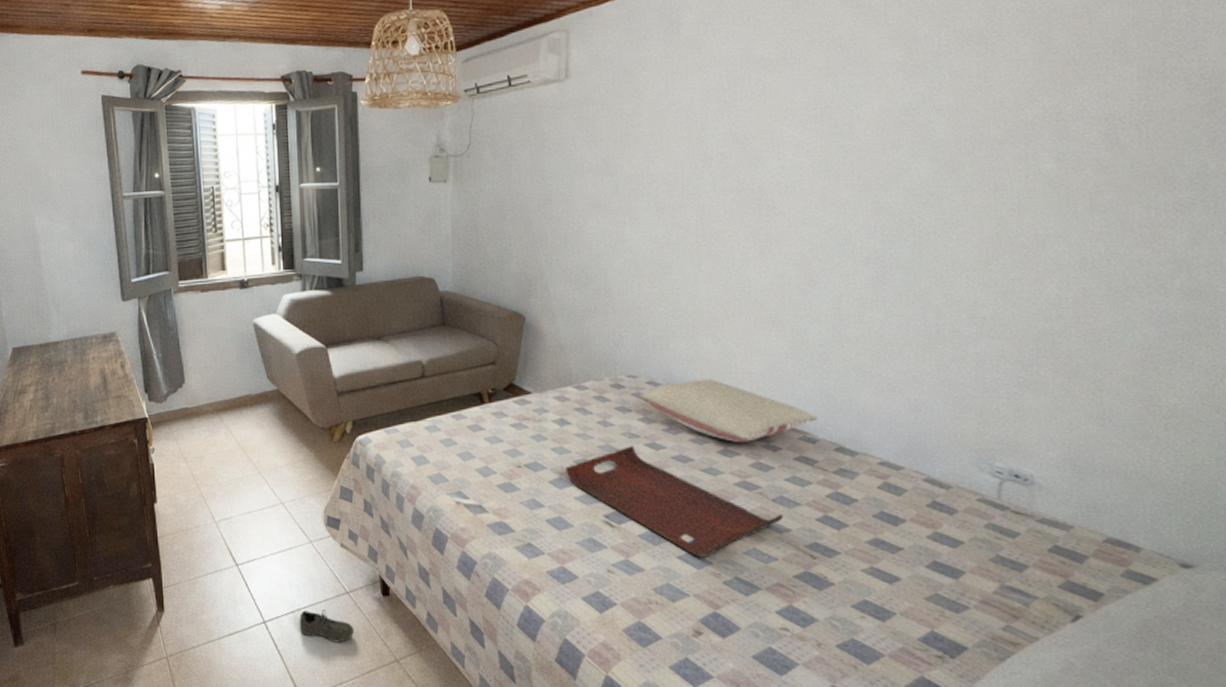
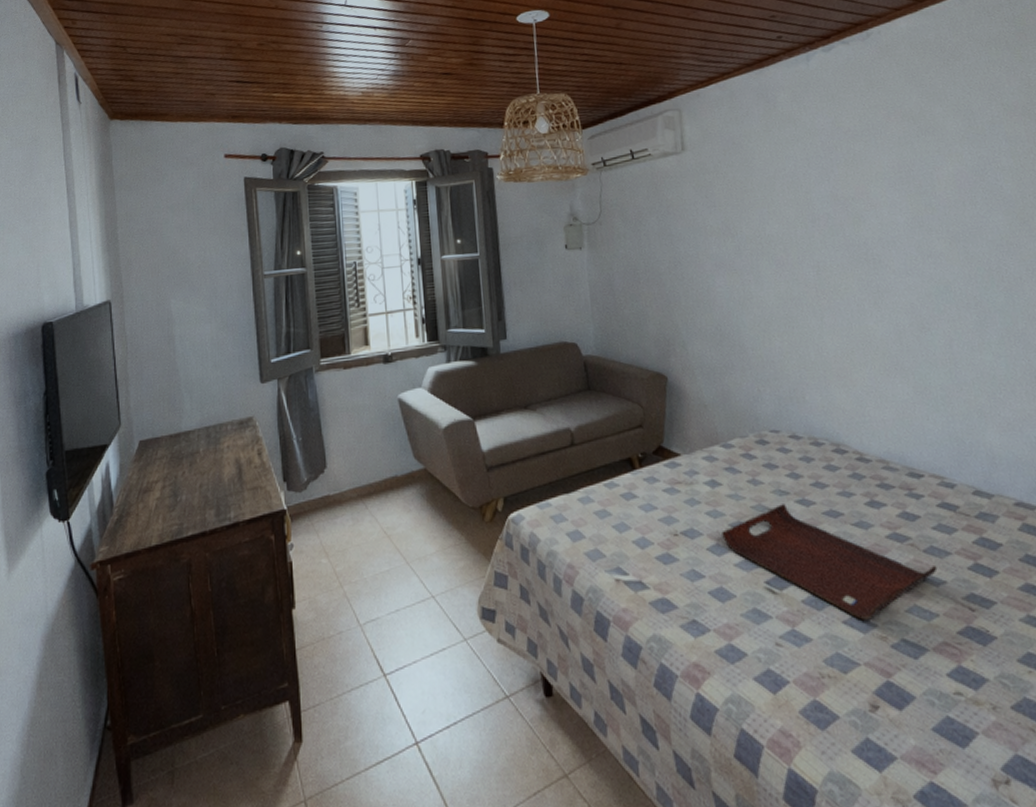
shoe: present [298,609,354,643] -> none [455,719,517,761]
pillow: present [639,378,818,442] -> none [784,428,952,493]

